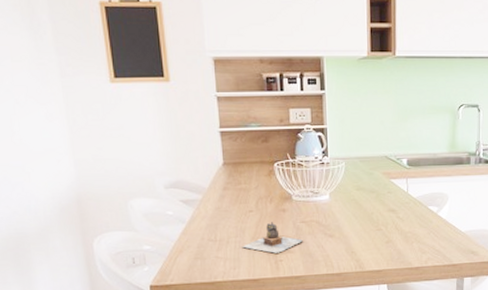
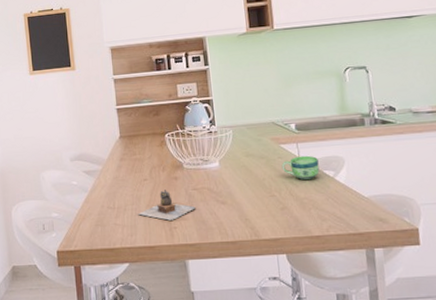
cup: none [390,191,425,216] -> present [281,155,320,181]

